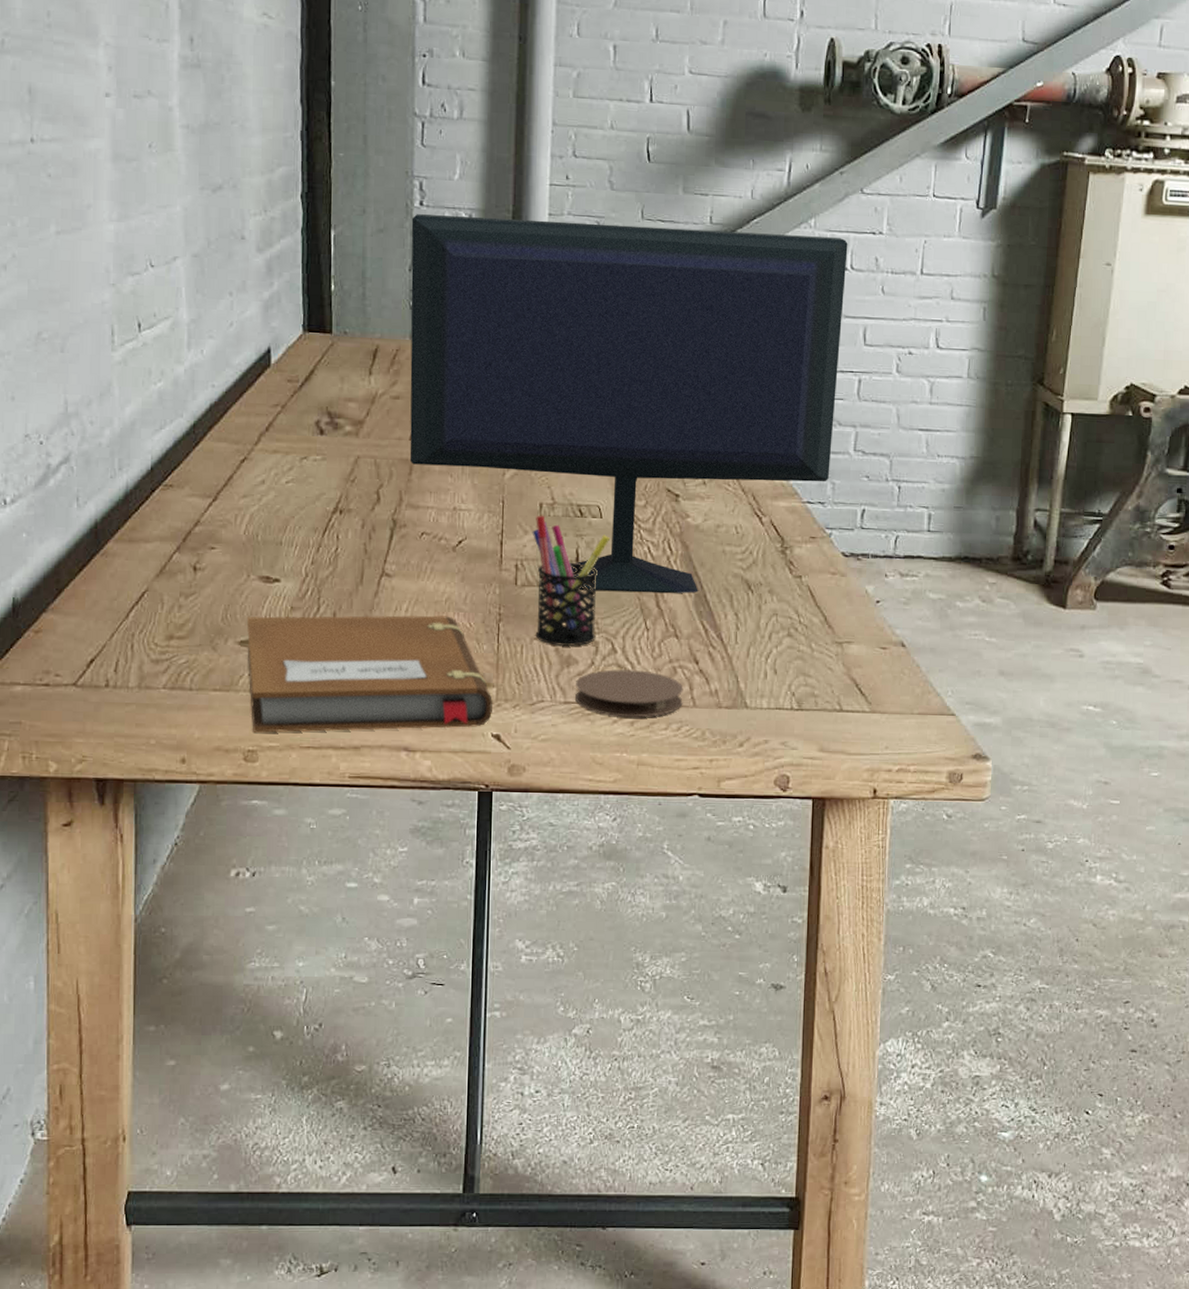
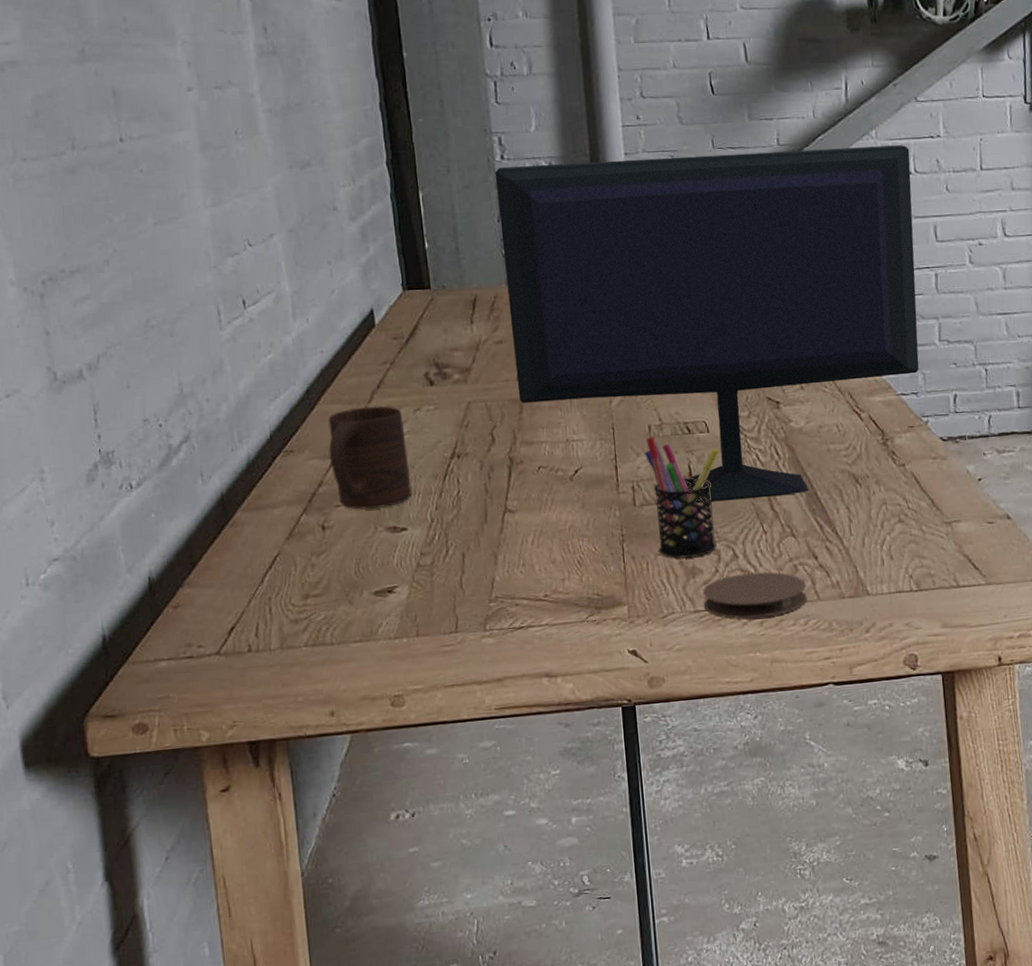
cup: none [209,448,290,556] -> present [328,406,412,510]
notebook: present [246,615,492,733] -> none [378,543,626,678]

